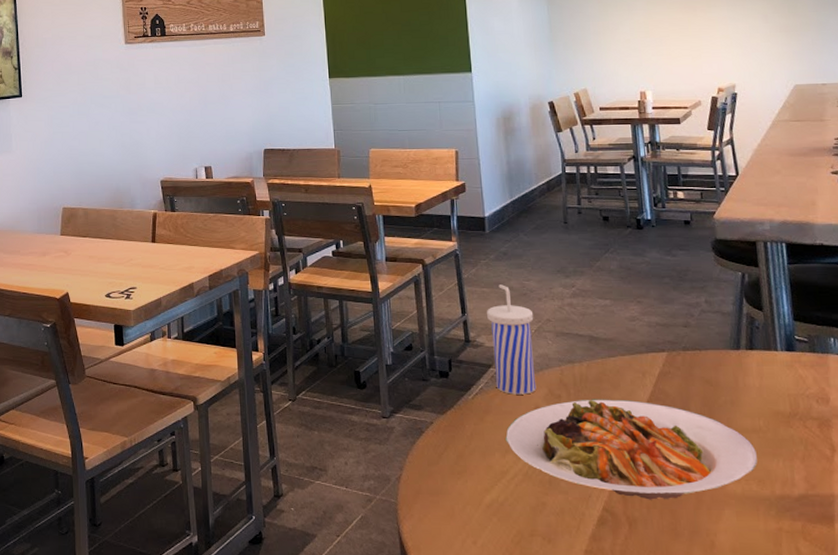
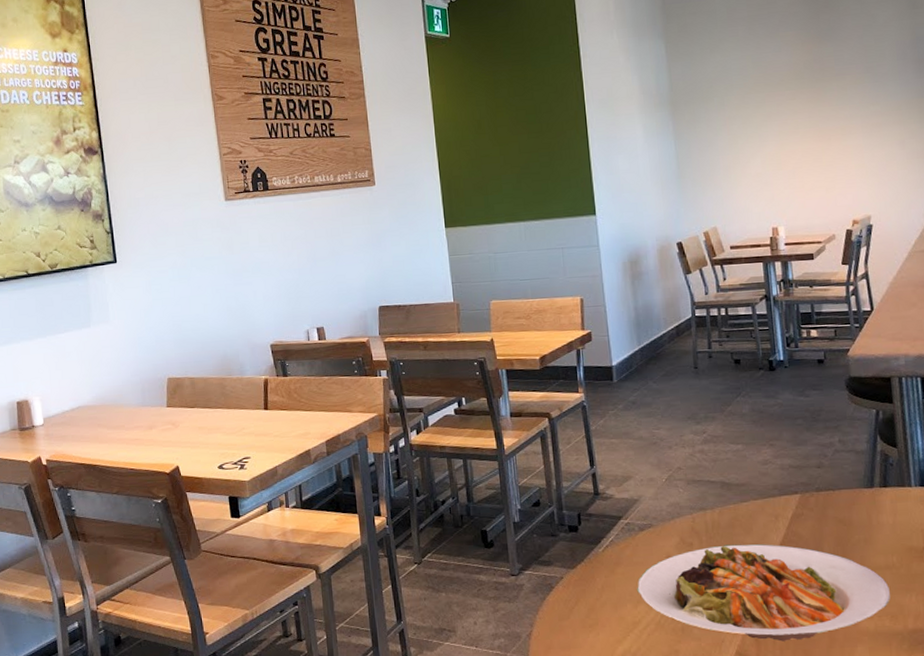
beverage cup: present [486,284,537,395] -> none [615,434,668,545]

